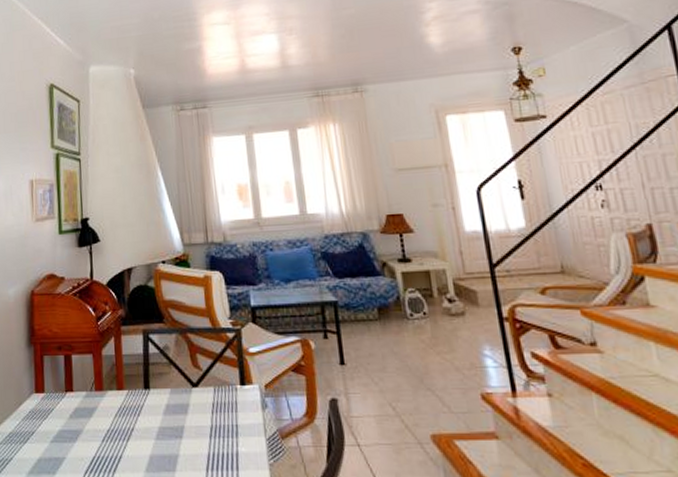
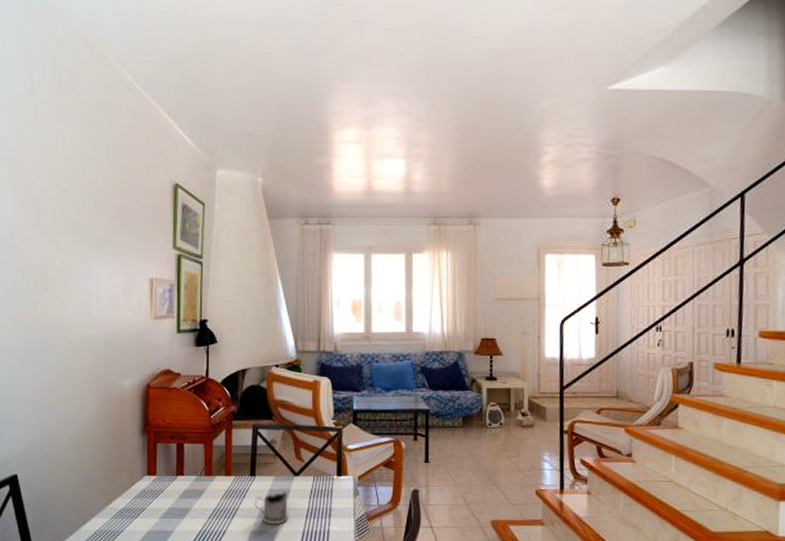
tea glass holder: none [151,406,190,448] -> present [254,491,288,525]

